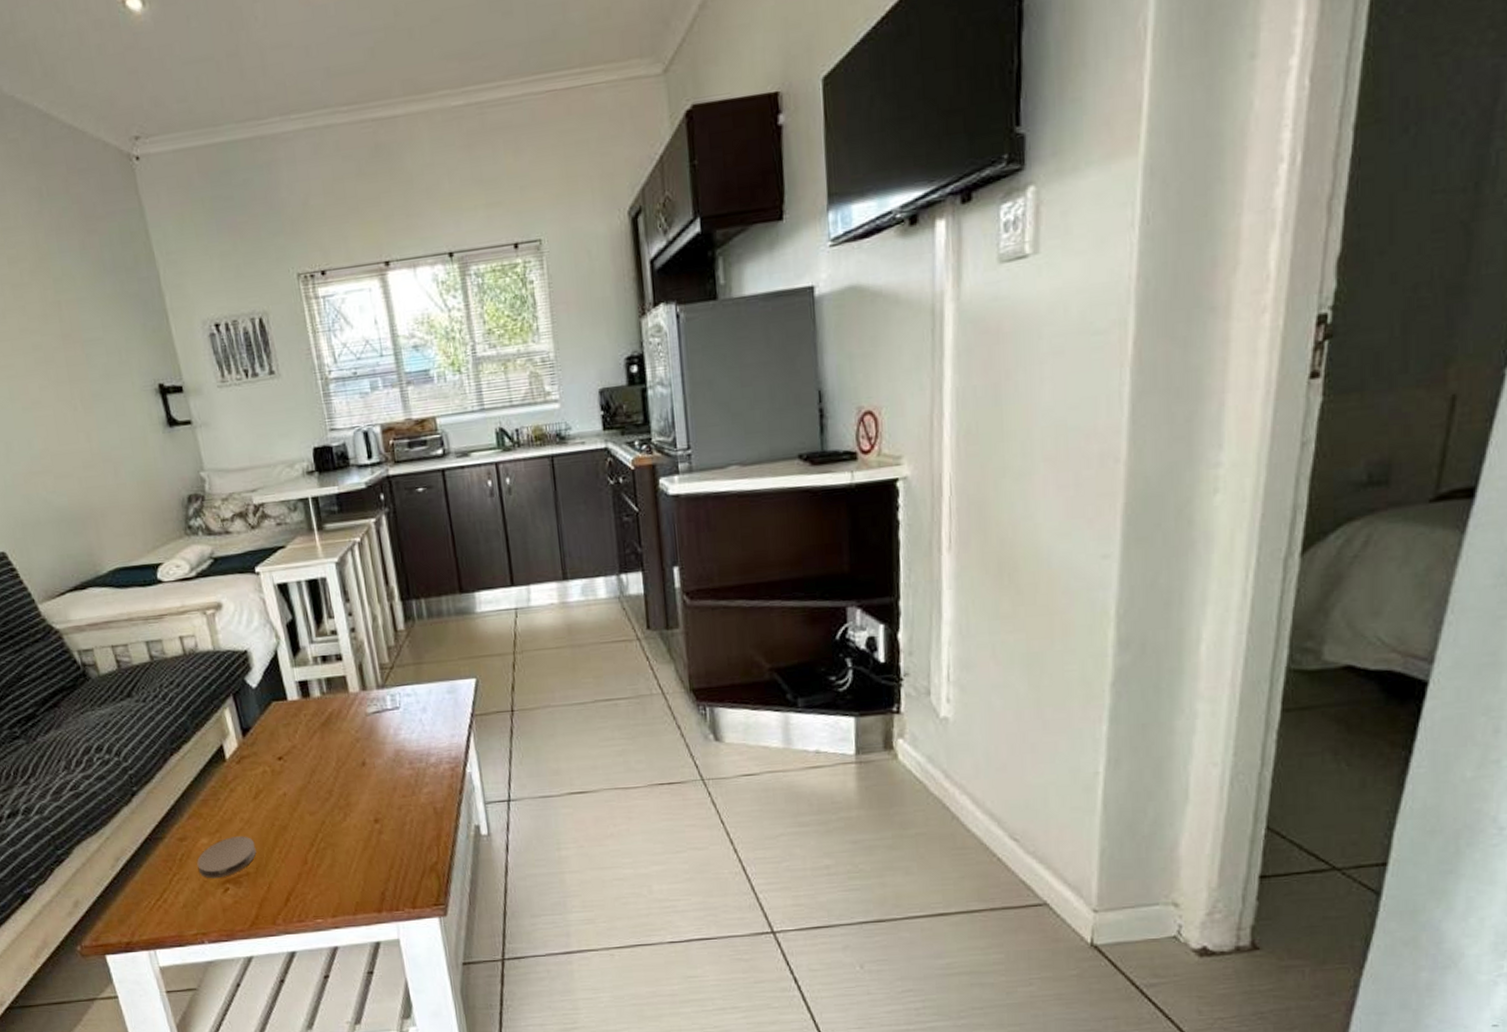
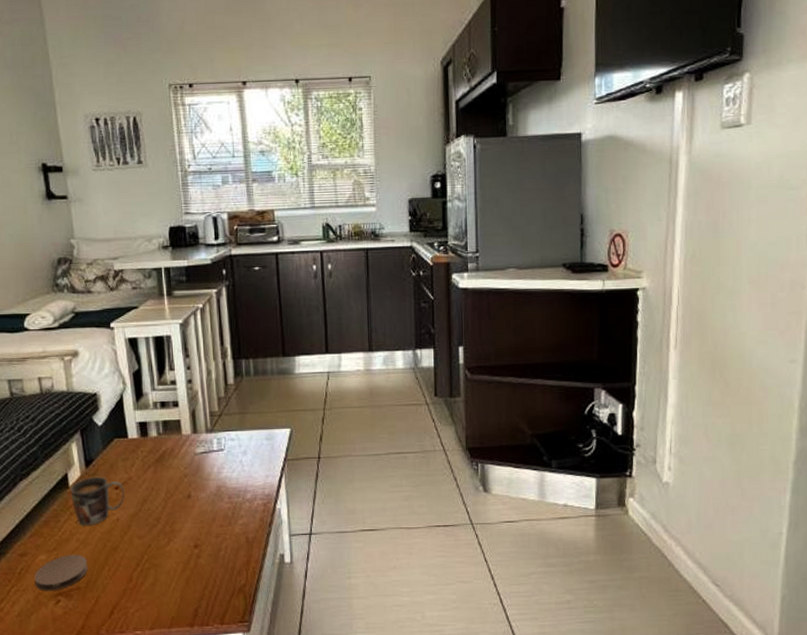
mug: none [228,746,290,804] -> present [70,476,125,527]

